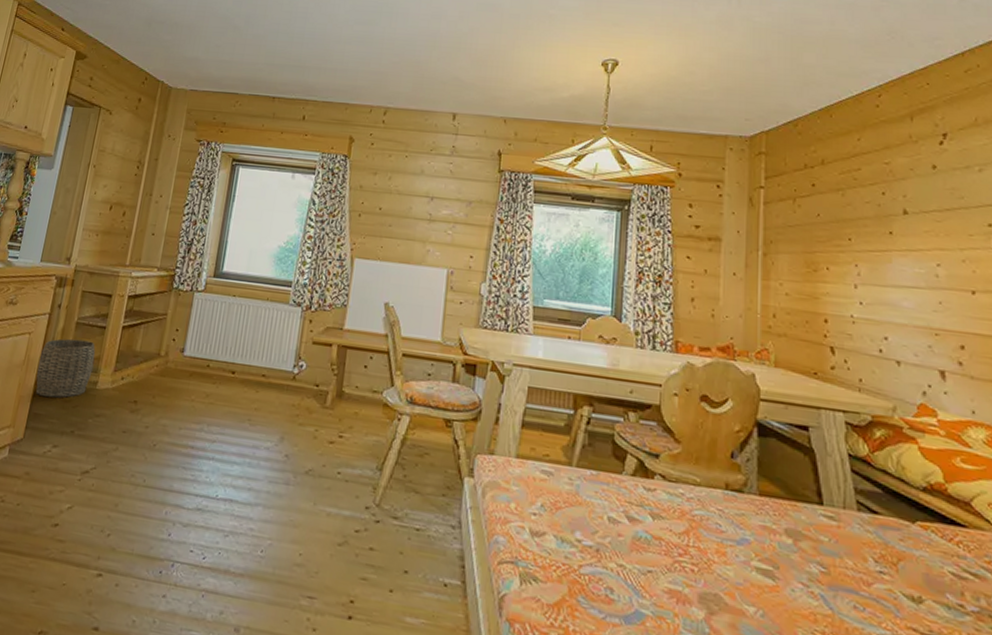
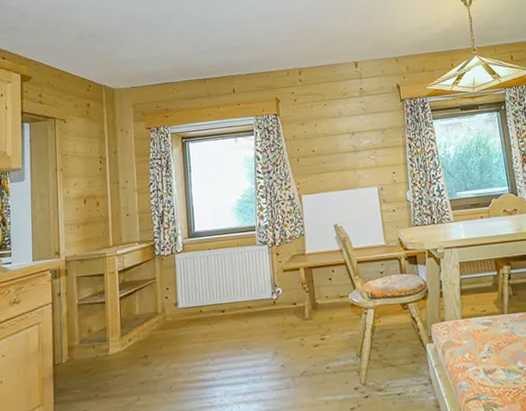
woven basket: present [36,338,96,398] -> none [52,317,102,374]

